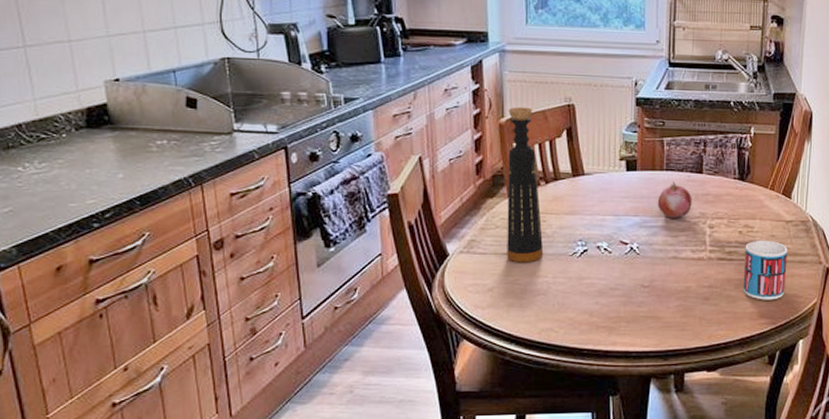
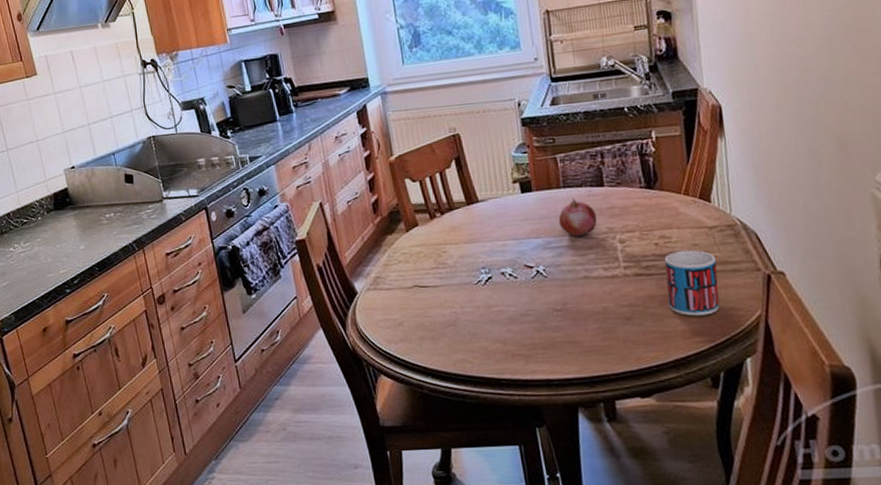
bottle: present [507,107,544,263] -> none [395,142,448,296]

